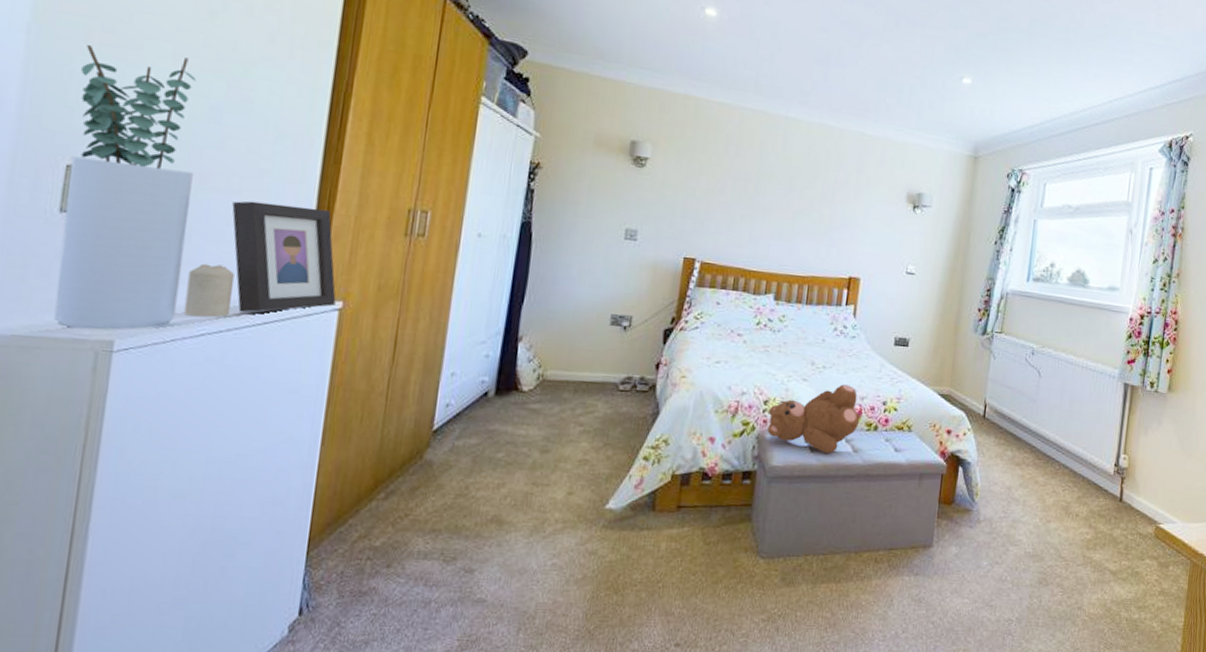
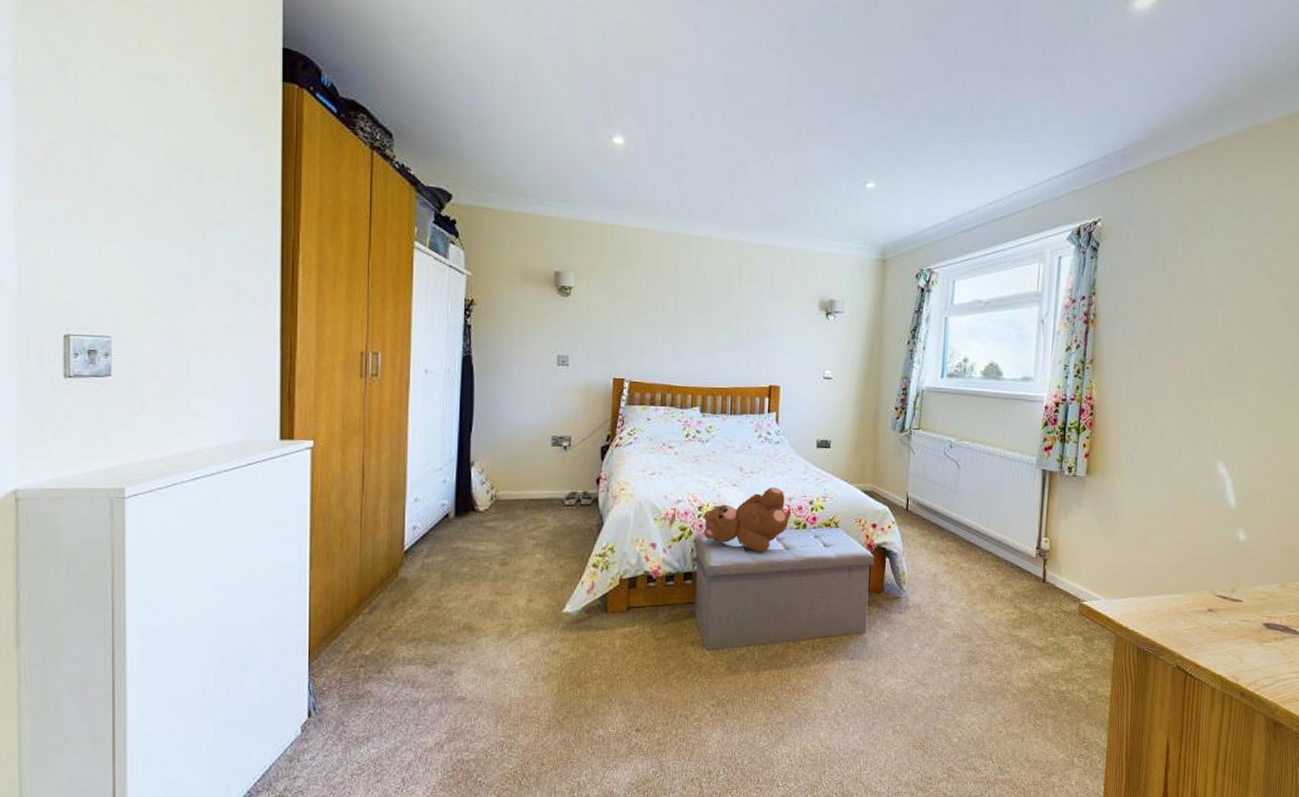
vase: present [53,45,197,330] -> none [65,225,173,480]
candle: present [183,263,234,318] -> none [179,414,219,463]
picture frame: present [232,201,336,313] -> none [208,355,307,456]

